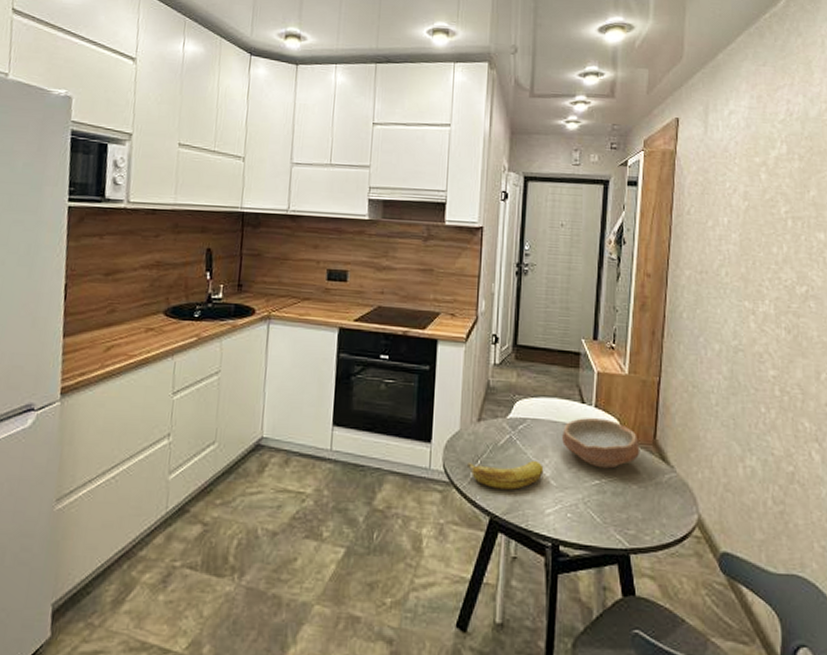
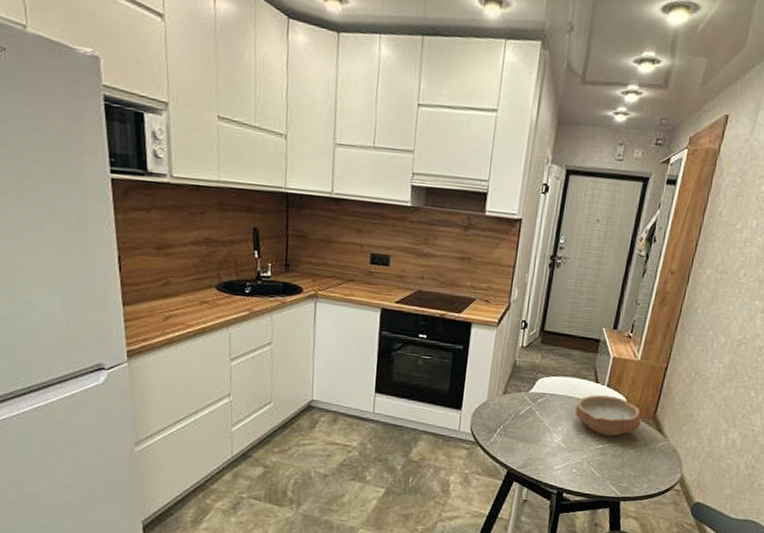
banana: present [468,460,544,490] -> none [492,427,557,450]

